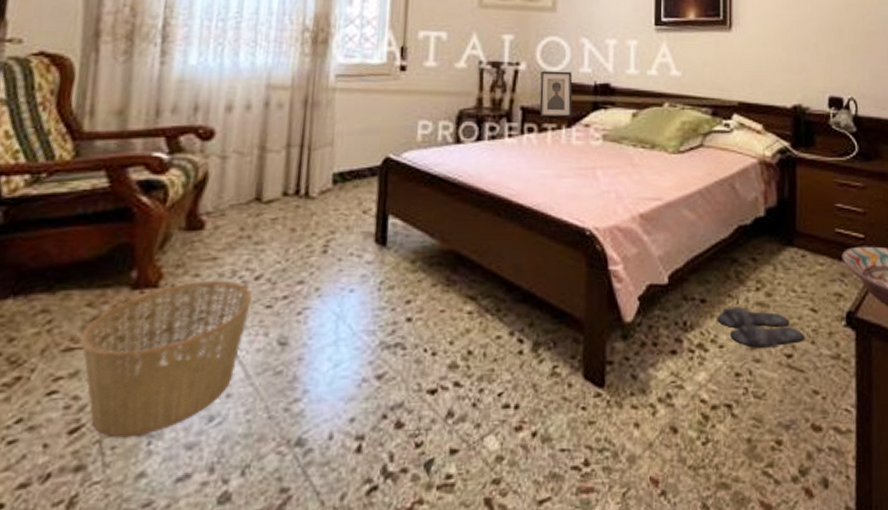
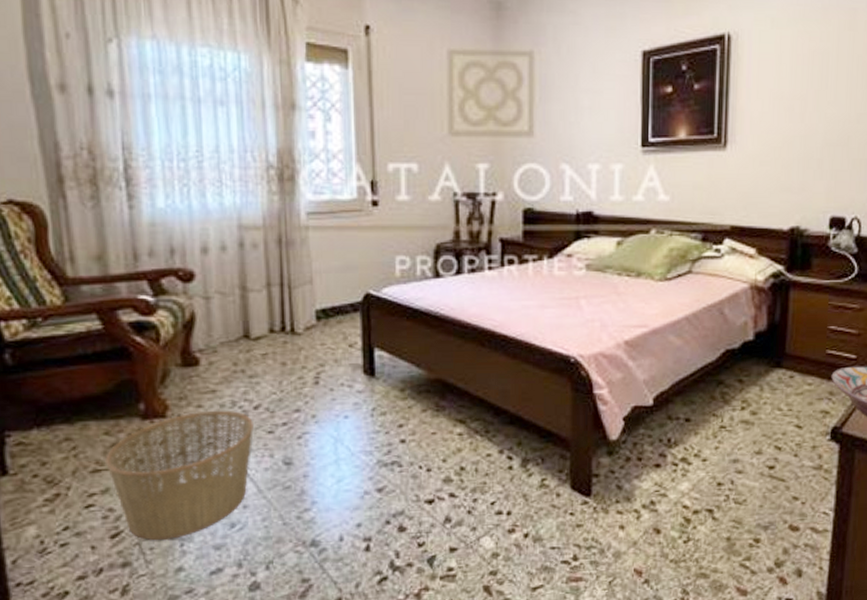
picture frame: present [539,70,573,118] -> none [519,200,553,249]
slippers: present [717,305,804,348] -> none [701,423,787,461]

